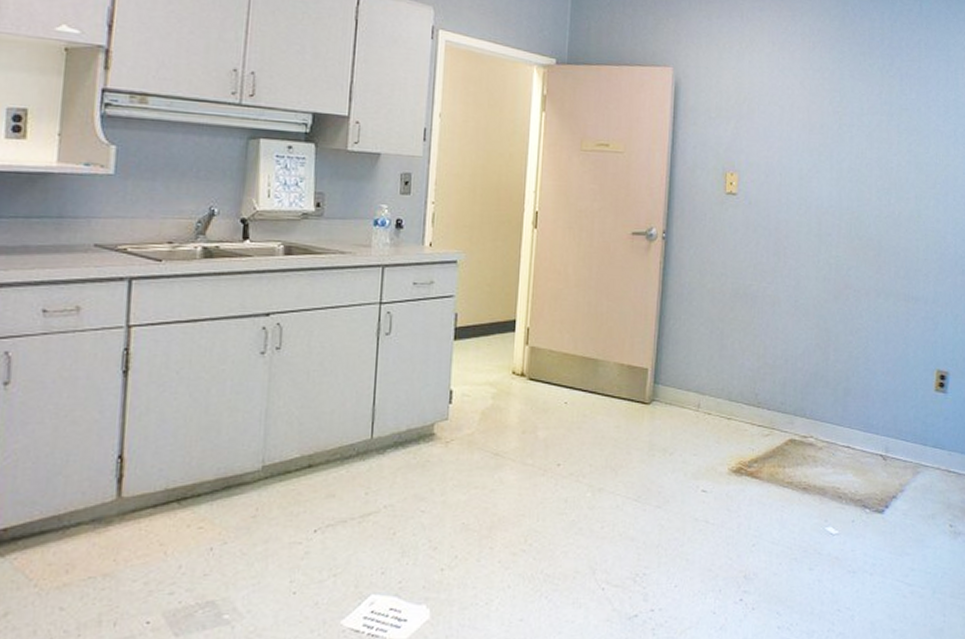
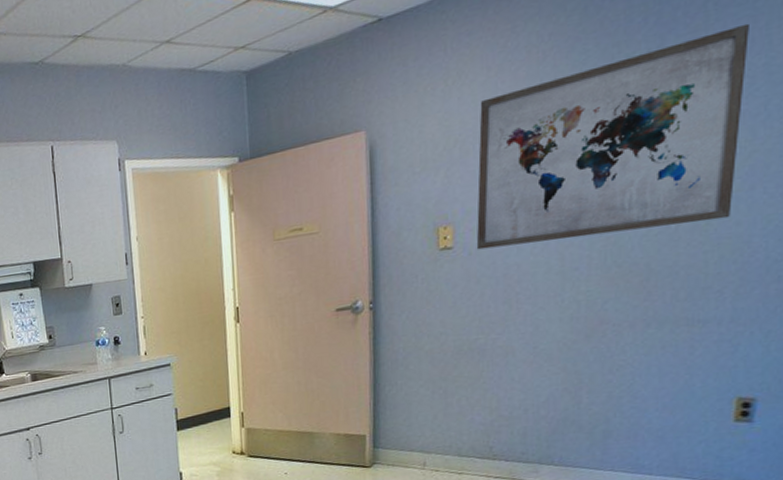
wall art: none [755,65,945,215] -> present [476,23,749,250]

